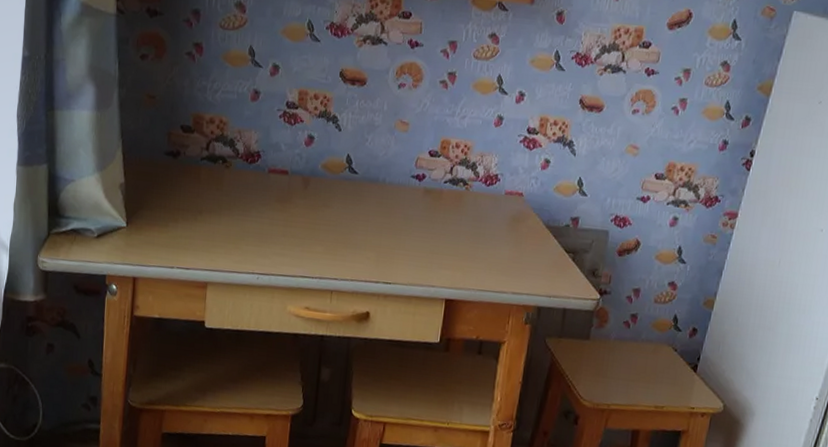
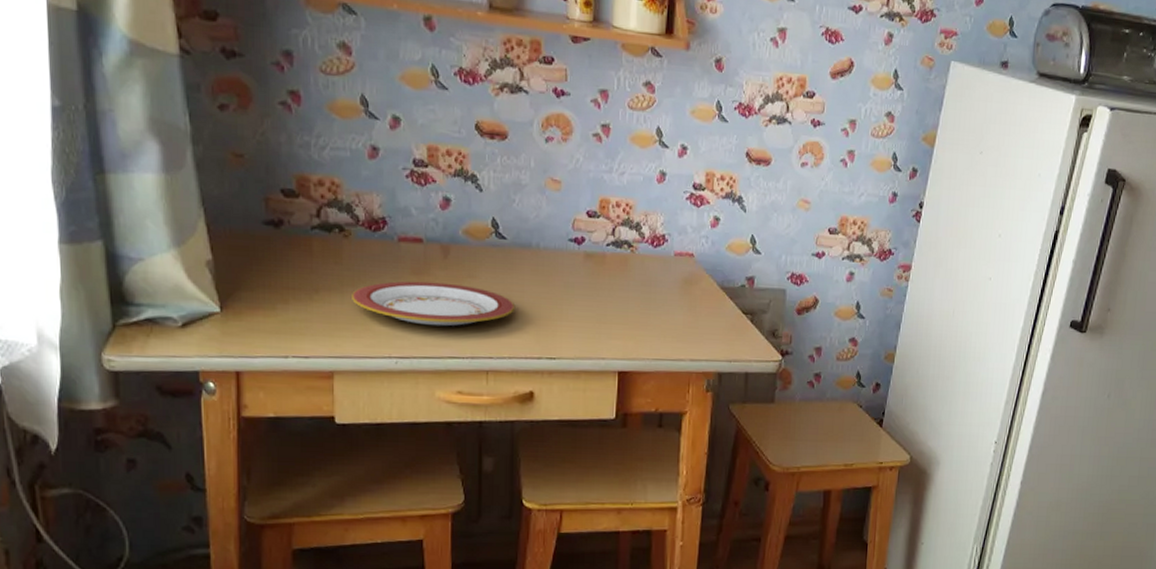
plate: none [227,207,361,249] -> present [352,281,516,326]

